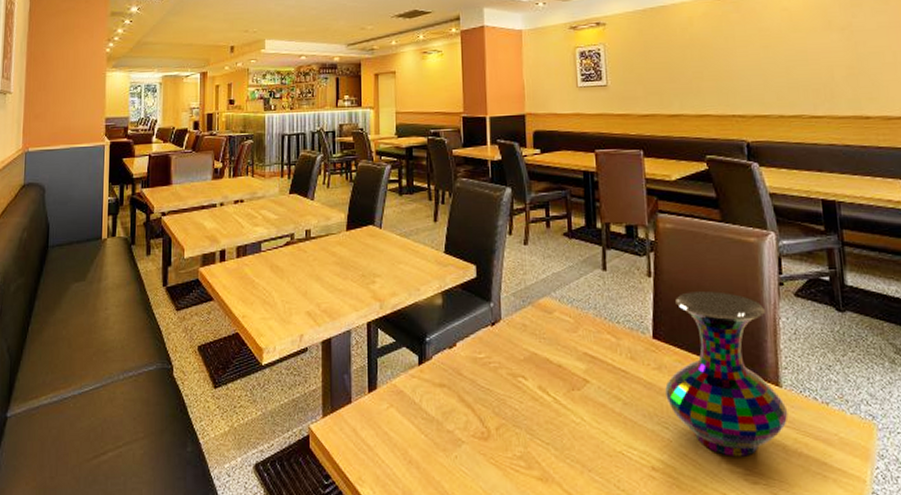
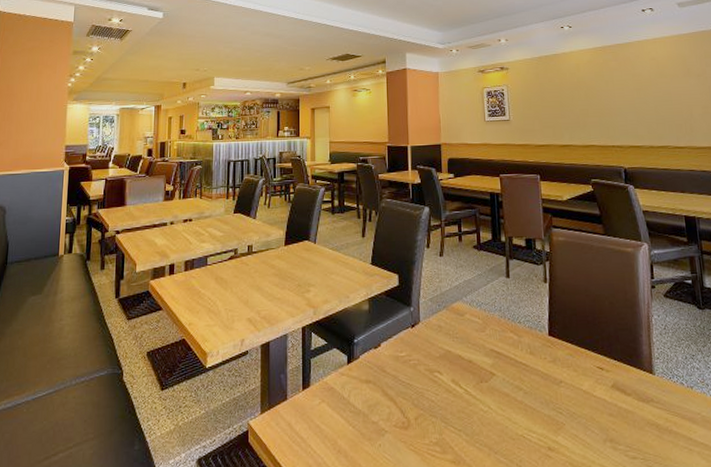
vase: present [665,291,788,456] -> none [559,294,660,436]

